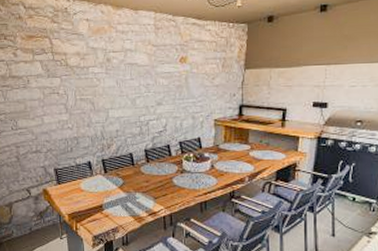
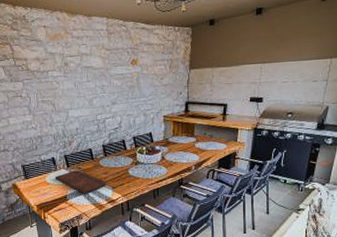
cutting board: none [91,177,146,204] -> present [55,170,106,194]

